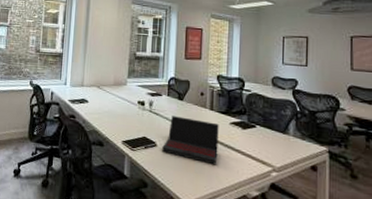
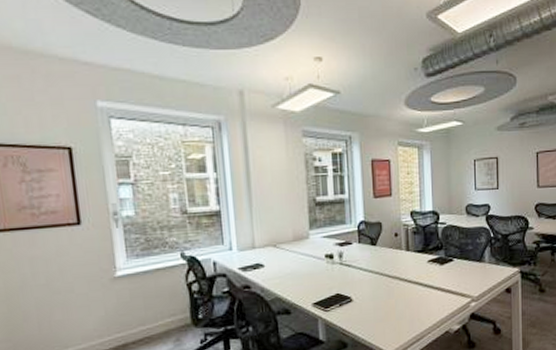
laptop: present [162,116,219,165] -> none [359,263,418,309]

